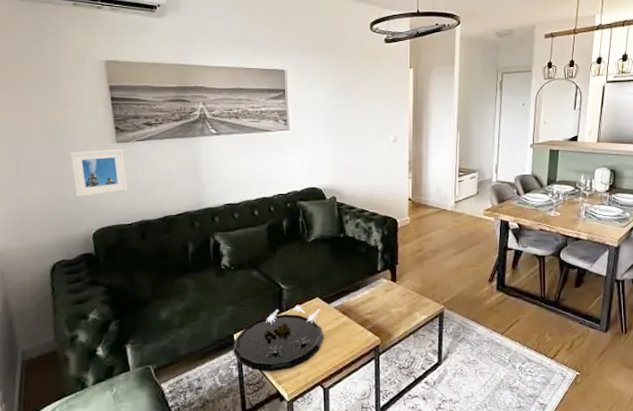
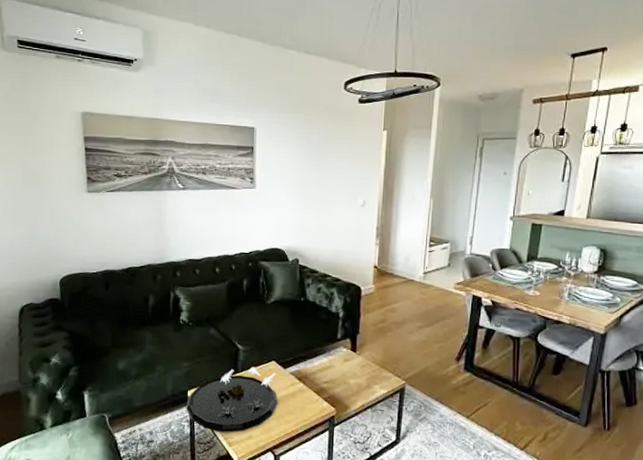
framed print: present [71,148,128,197] -> none [44,198,96,243]

